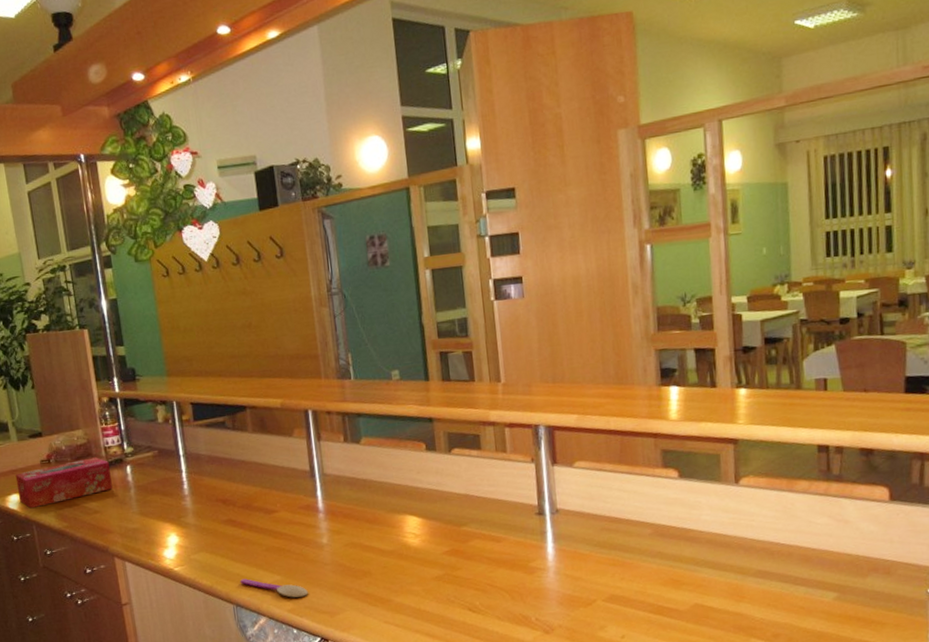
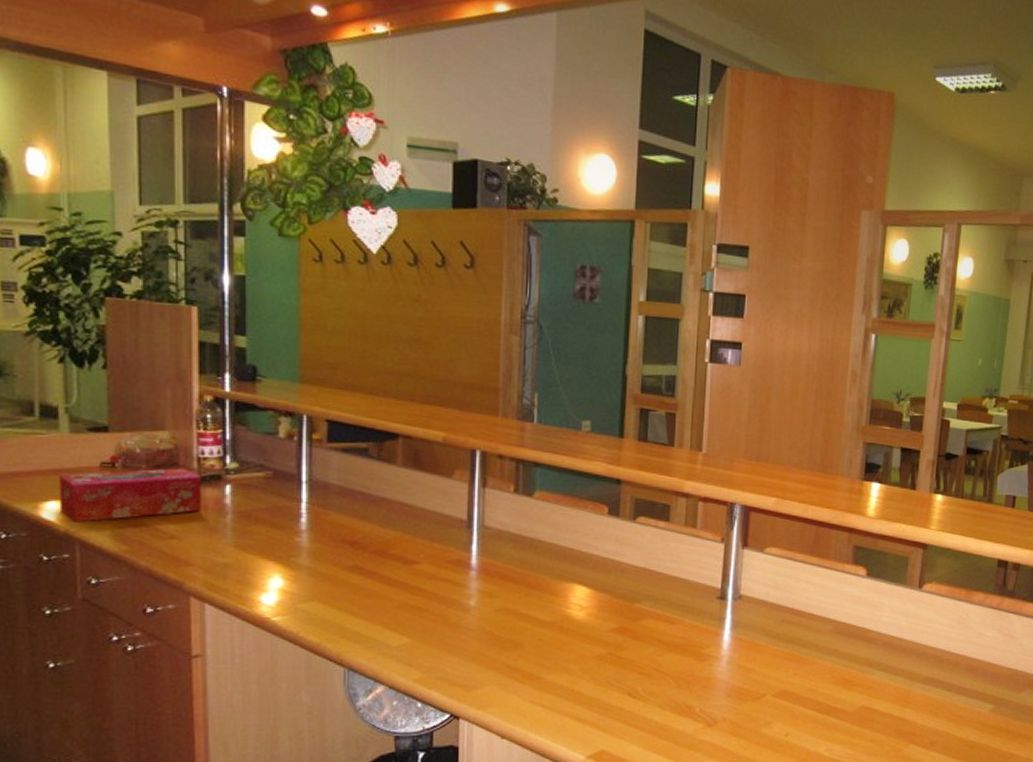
spoon: present [239,579,308,598] -> none [357,638,443,665]

